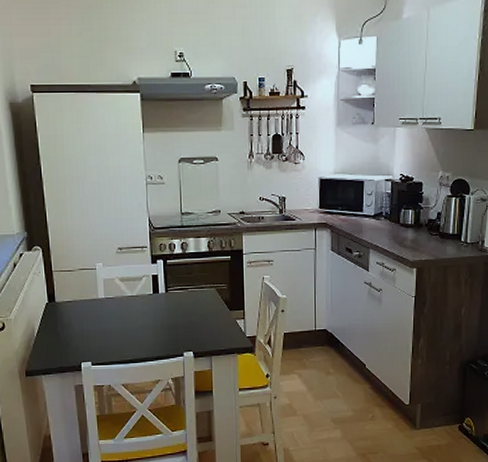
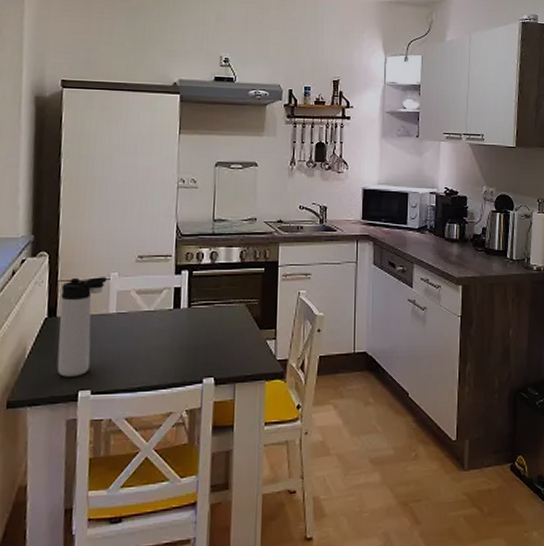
thermos bottle: none [56,267,94,351] -> present [57,277,107,377]

